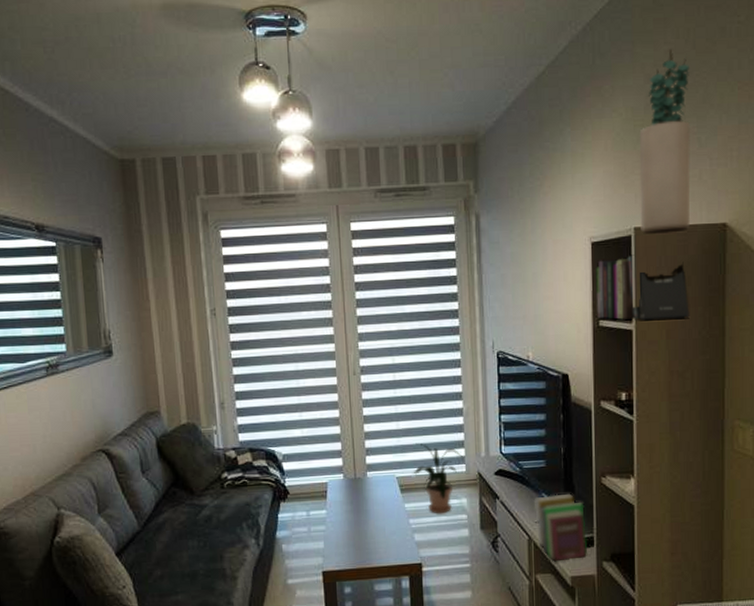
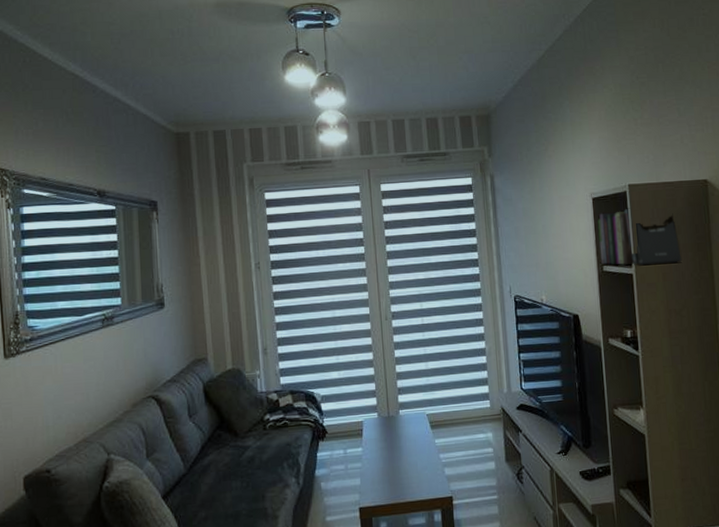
house plant: present [411,443,464,513] -> none [440,381,488,448]
books: present [533,493,588,562] -> none [553,425,605,491]
vase: present [639,49,691,234] -> none [627,36,677,190]

